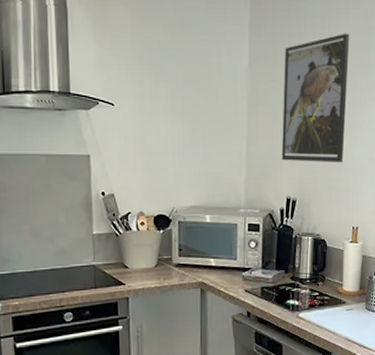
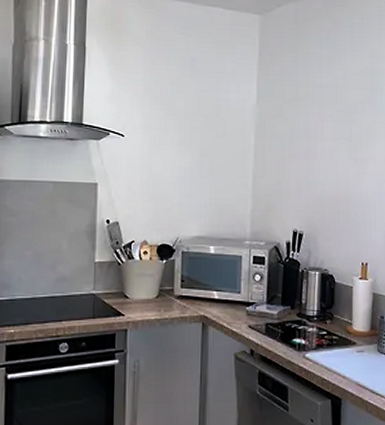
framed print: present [281,33,350,163] -> none [288,73,356,198]

